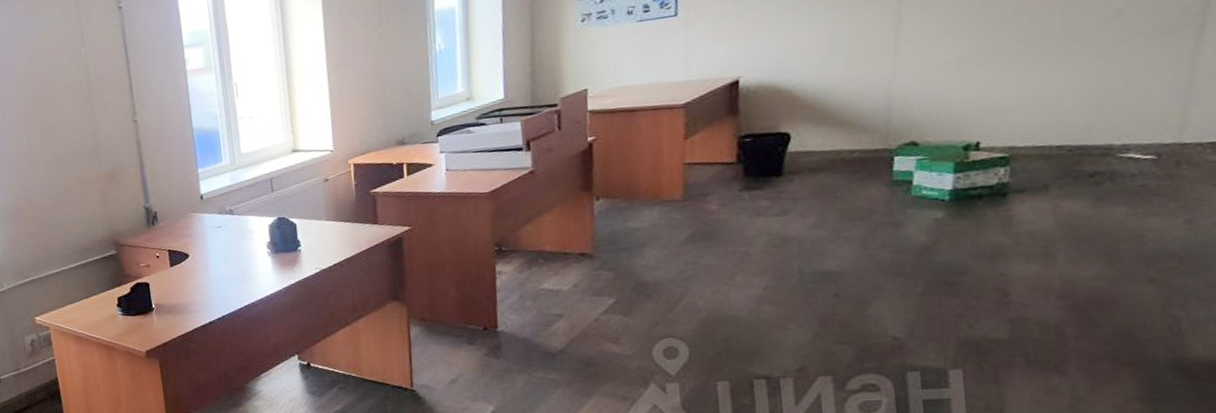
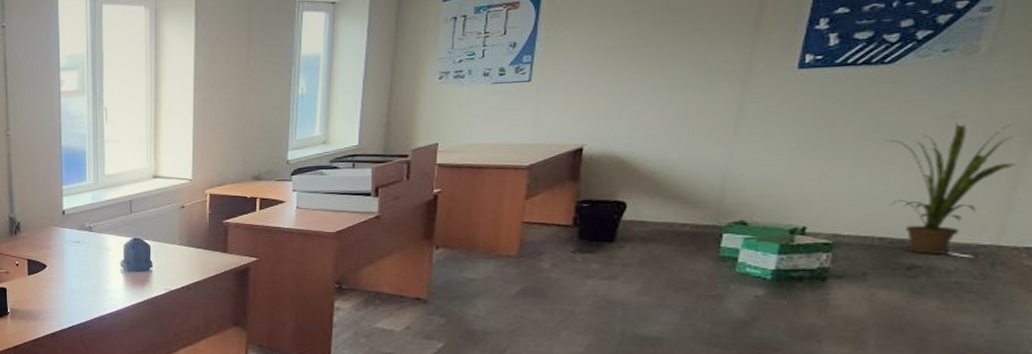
house plant: none [1051,16,1188,159] -> present [884,122,1015,254]

